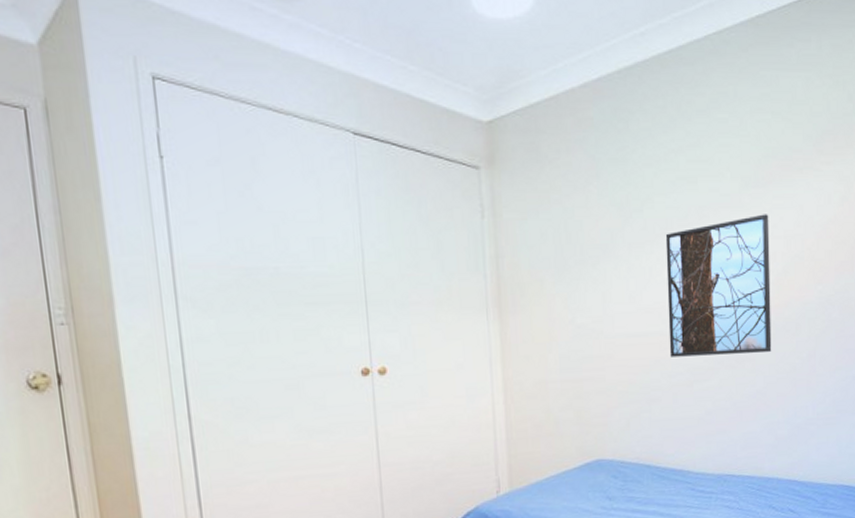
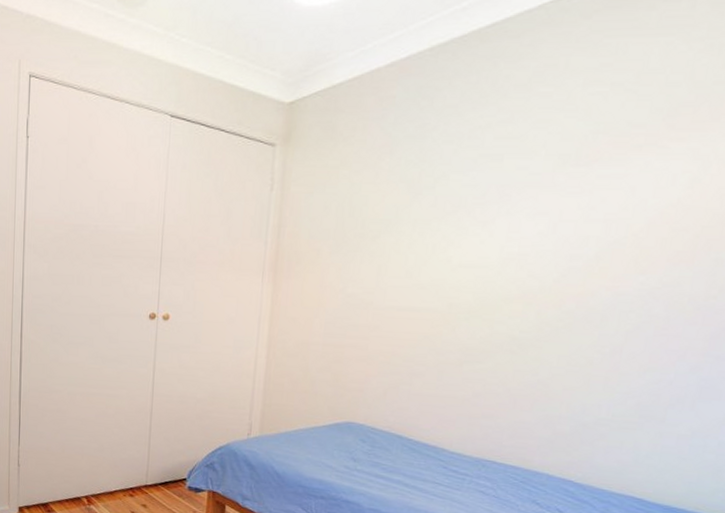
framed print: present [665,214,772,357] -> none [441,195,588,342]

